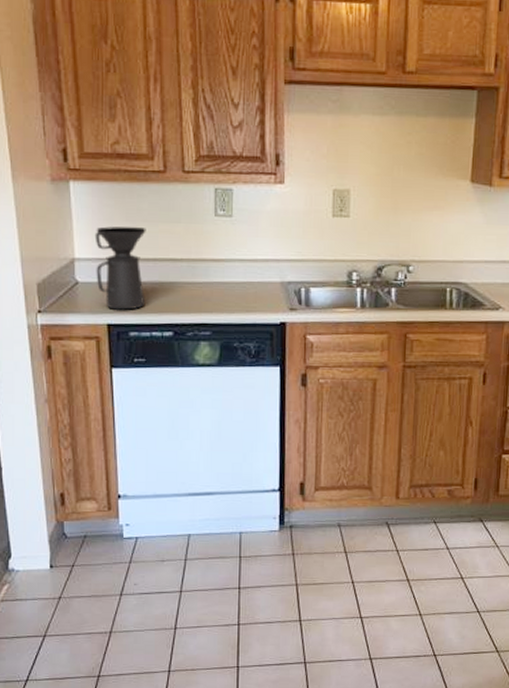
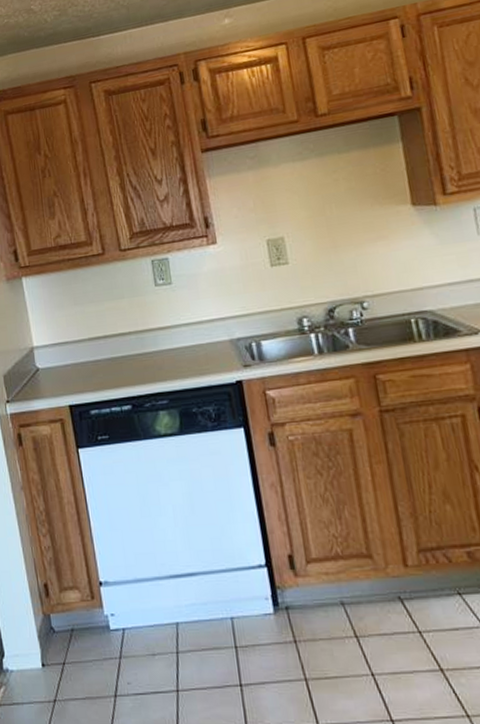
coffee maker: present [94,226,146,310] -> none [48,308,101,391]

